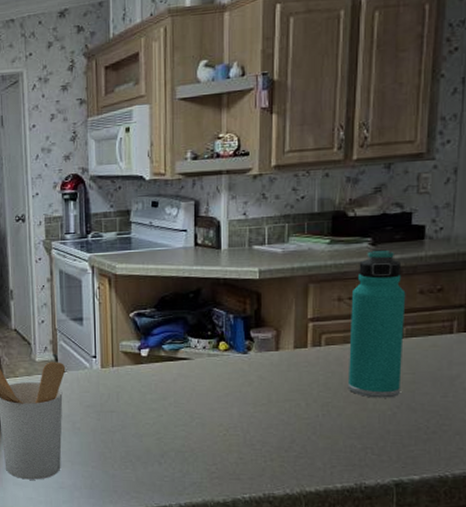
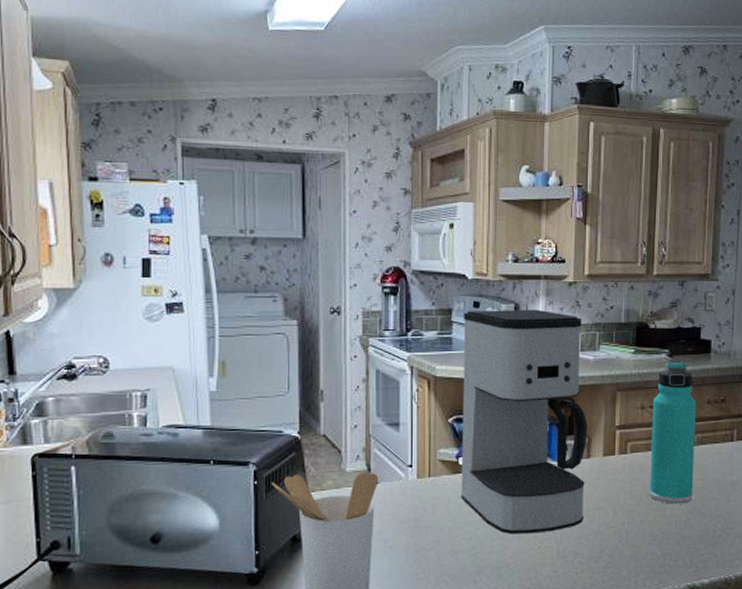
coffee maker: none [142,204,276,422] -> present [461,309,588,535]

